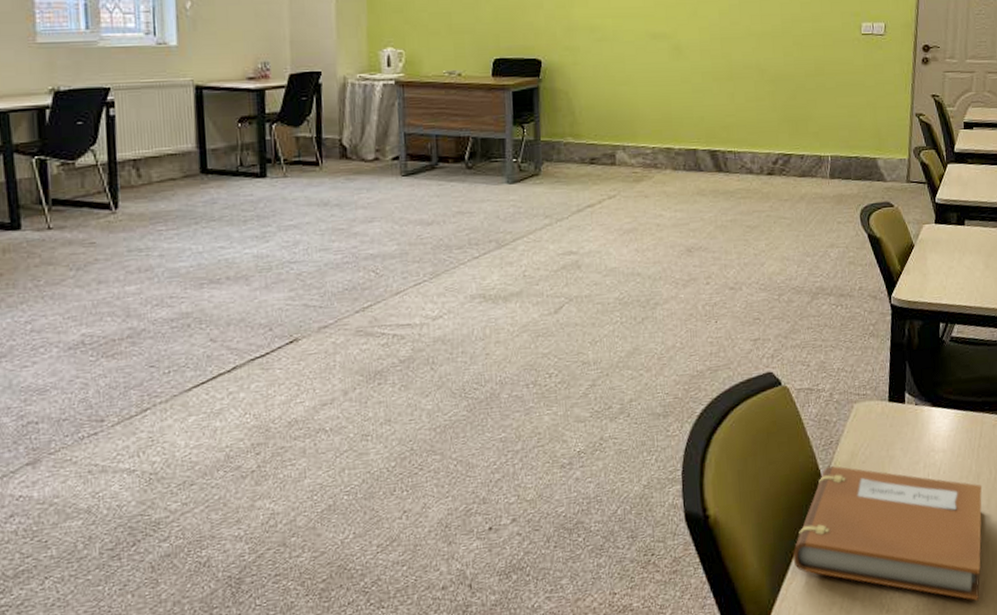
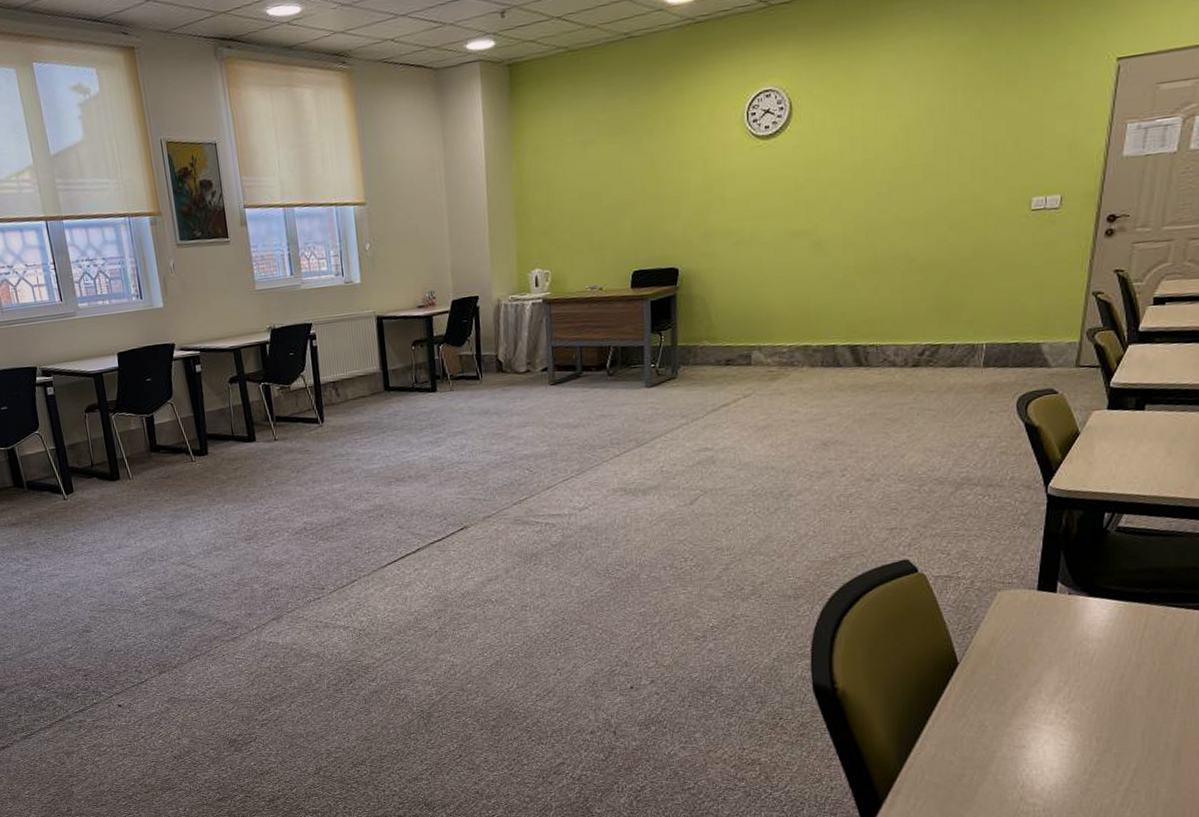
notebook: present [792,466,982,601] -> none [922,650,1141,785]

